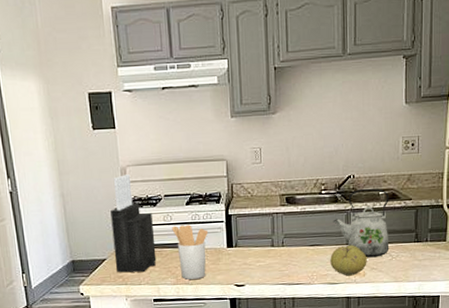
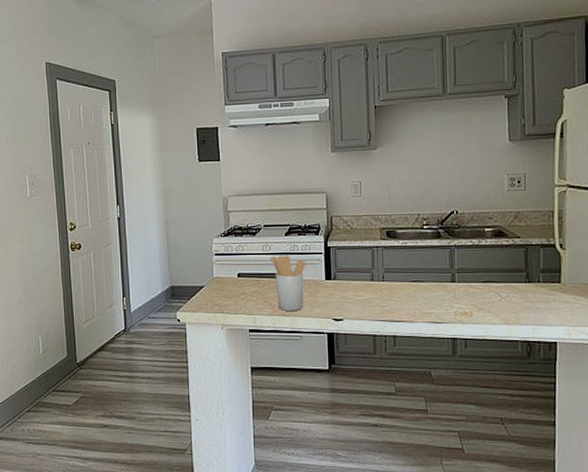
knife block: present [110,174,157,273] -> none [211,204,254,301]
fruit: present [330,245,367,276] -> none [433,282,474,316]
kettle: present [333,188,390,258] -> none [436,224,498,297]

